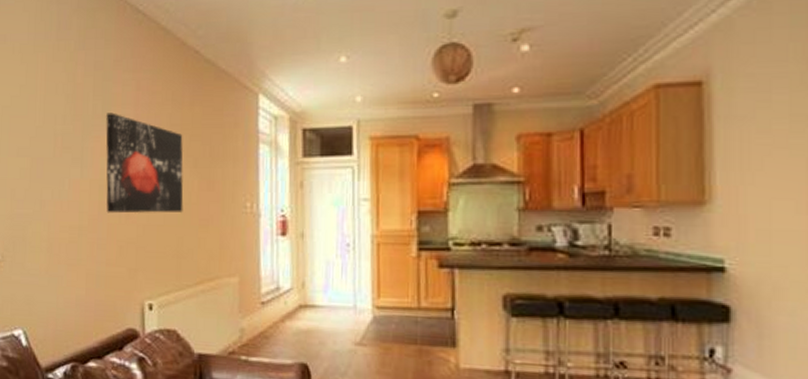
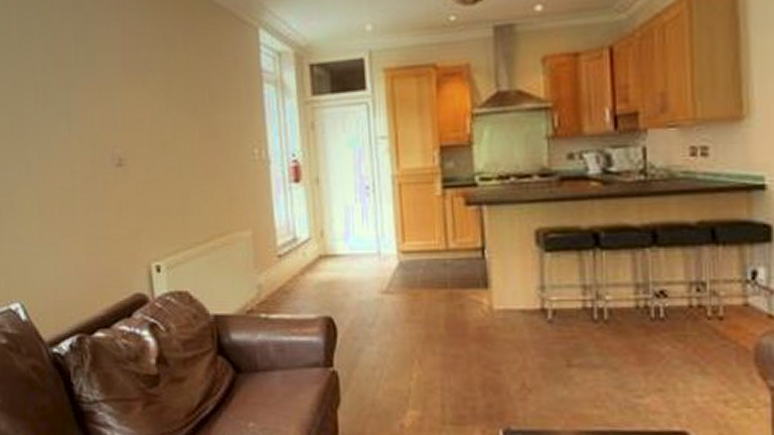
wall art: present [106,112,184,214] -> none [91,59,185,171]

